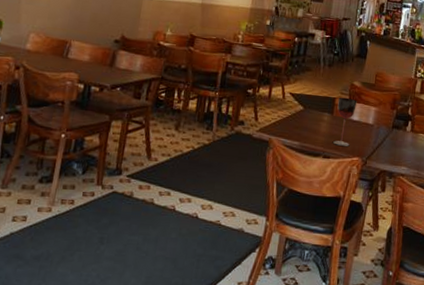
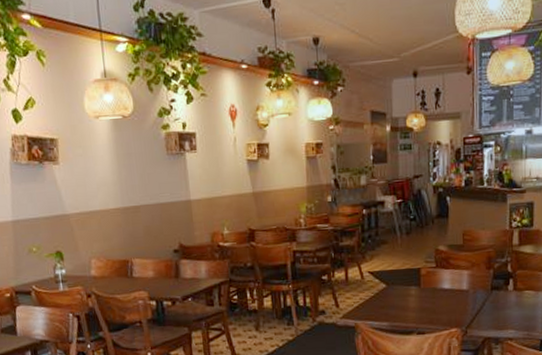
wineglass: present [332,97,357,146] -> none [424,265,446,319]

